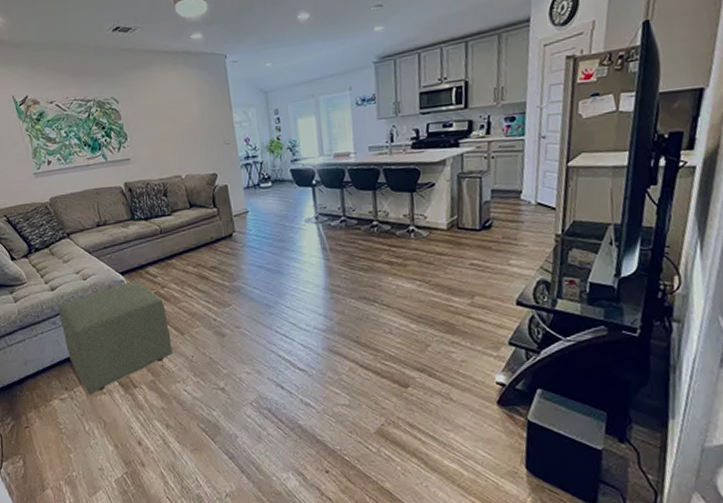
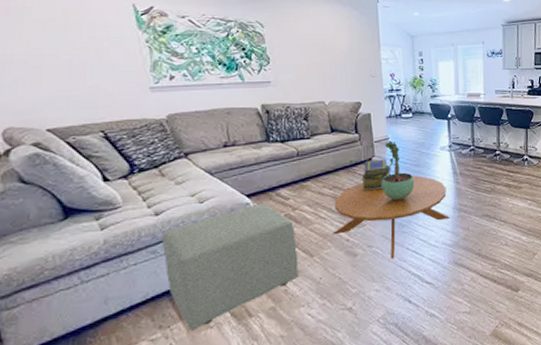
coffee table: none [199,252,321,342] -> present [332,175,450,260]
stack of books: none [223,234,254,269] -> present [361,159,392,191]
potted plant: none [244,214,280,280] -> present [382,140,415,201]

